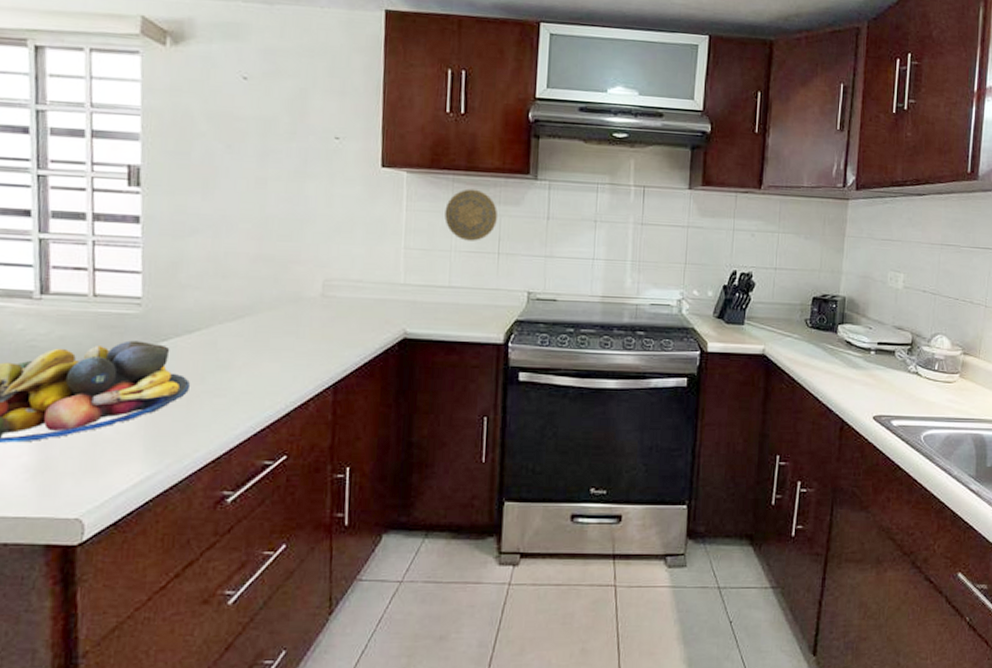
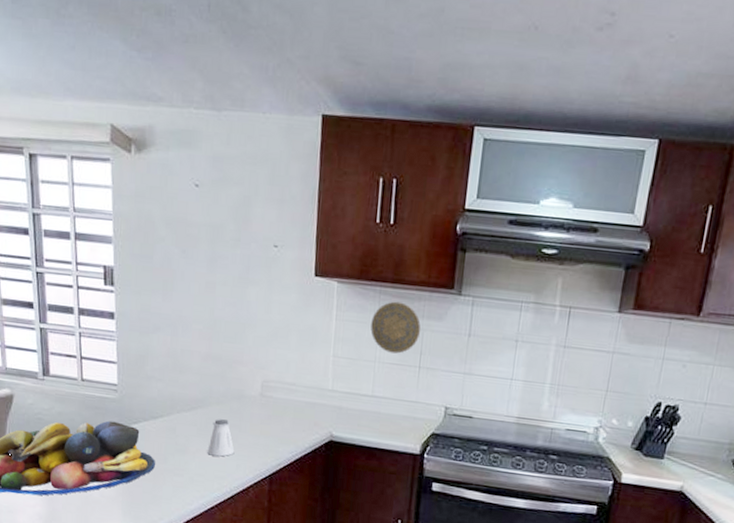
saltshaker: none [256,326,291,369] -> present [207,419,235,457]

